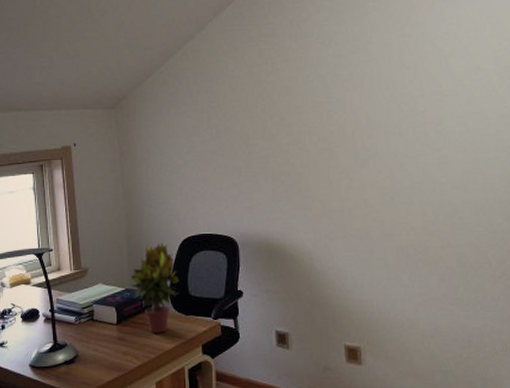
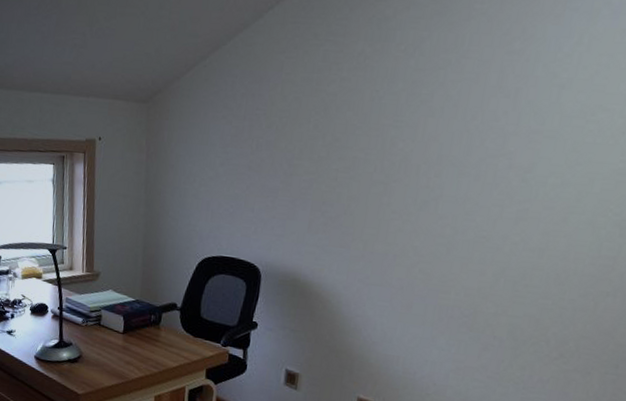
potted plant: present [132,243,180,333] -> none [141,258,193,350]

